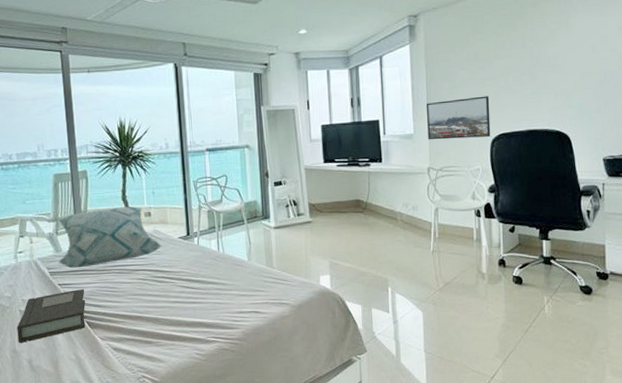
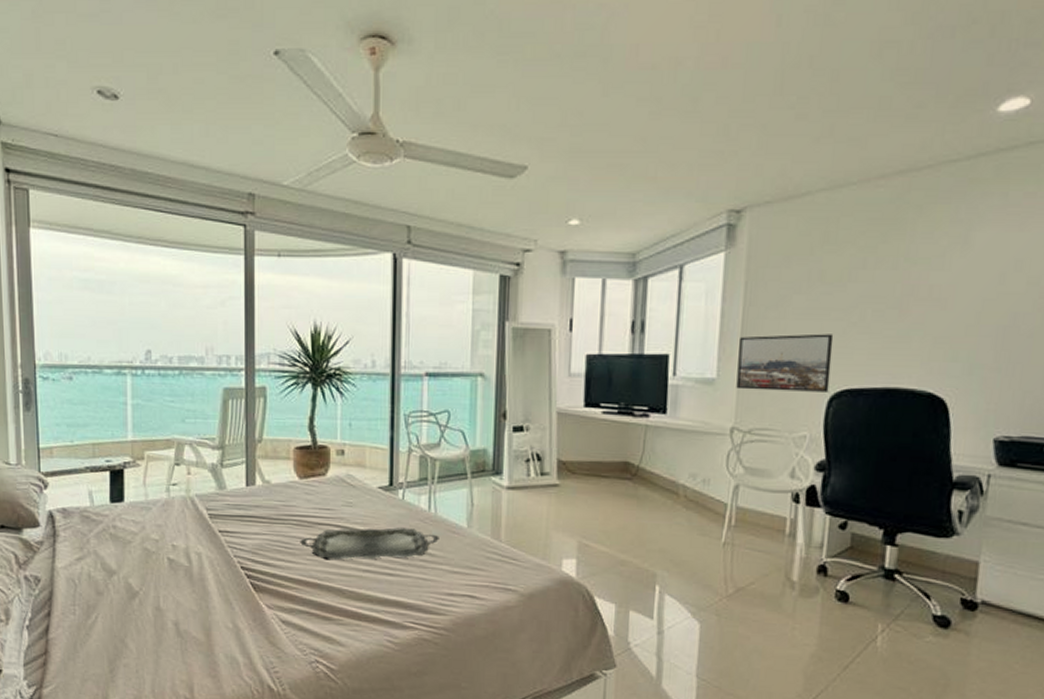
book: present [17,289,86,343] -> none [163,540,252,600]
decorative pillow: present [58,206,162,269] -> none [220,439,355,513]
serving tray: none [122,266,228,297] -> present [300,527,439,560]

